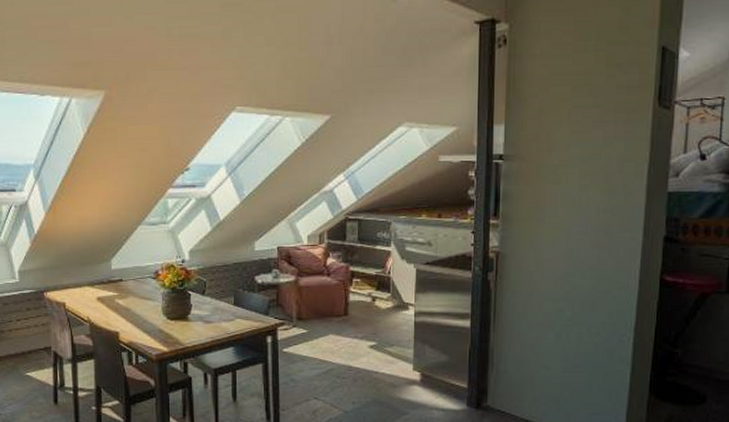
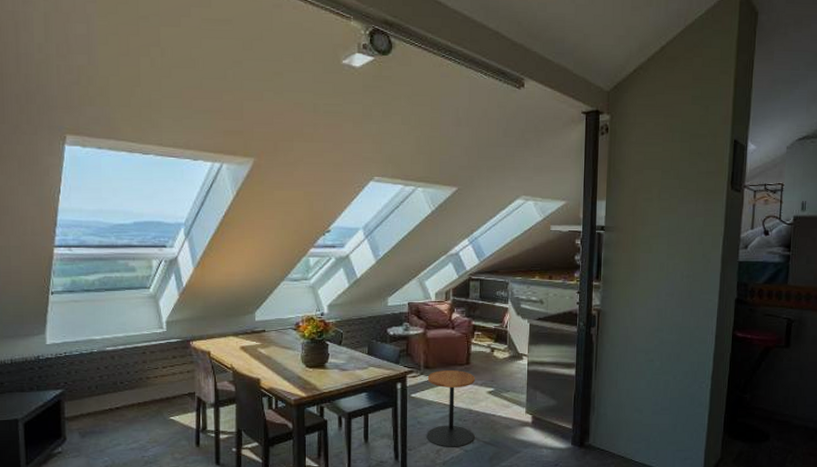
side table: none [300,322,355,408] -> present [426,370,476,447]

